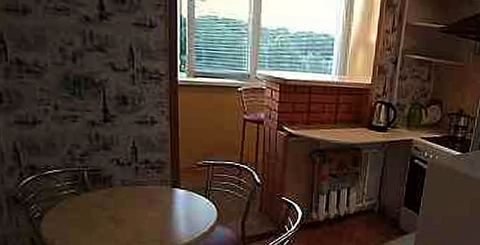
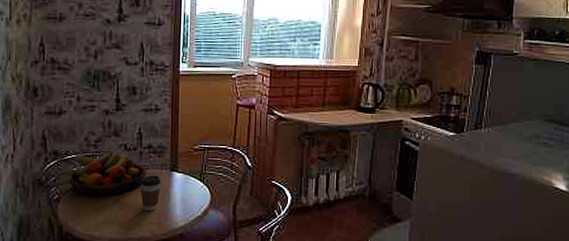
fruit bowl: none [52,166,145,213] -> present [69,151,147,196]
coffee cup: none [138,191,162,228] -> present [140,175,161,211]

